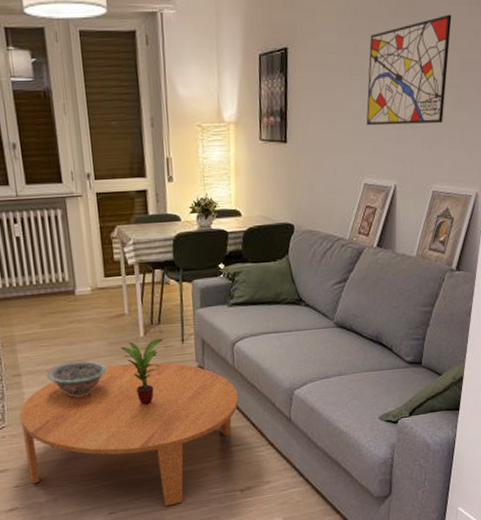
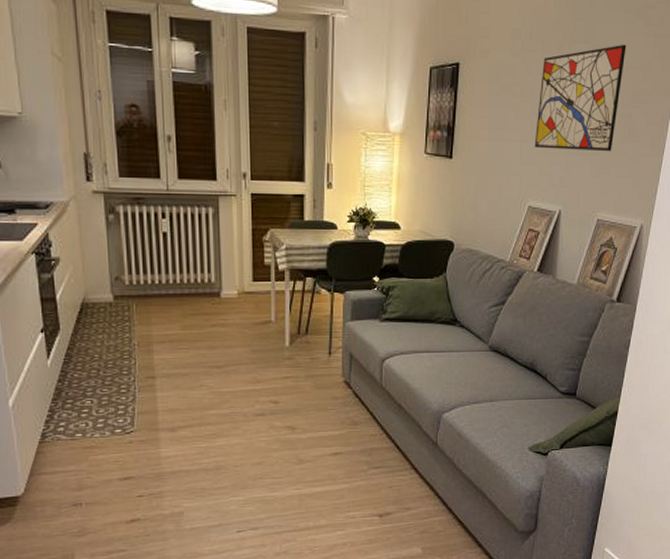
coffee table: present [19,362,239,507] -> none [150,372,384,528]
decorative bowl: present [46,360,108,397] -> none [183,367,249,405]
potted plant: present [120,338,164,405] -> none [264,350,310,419]

